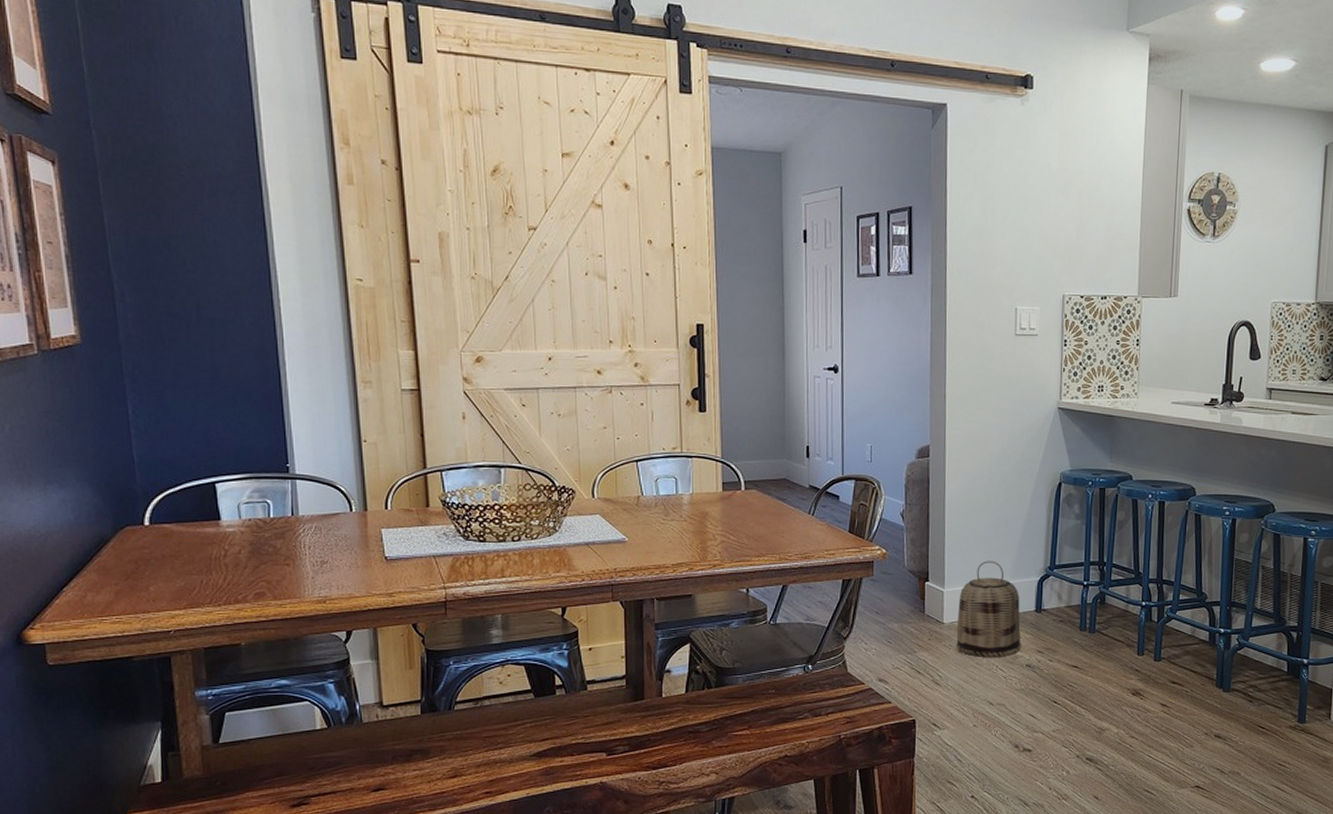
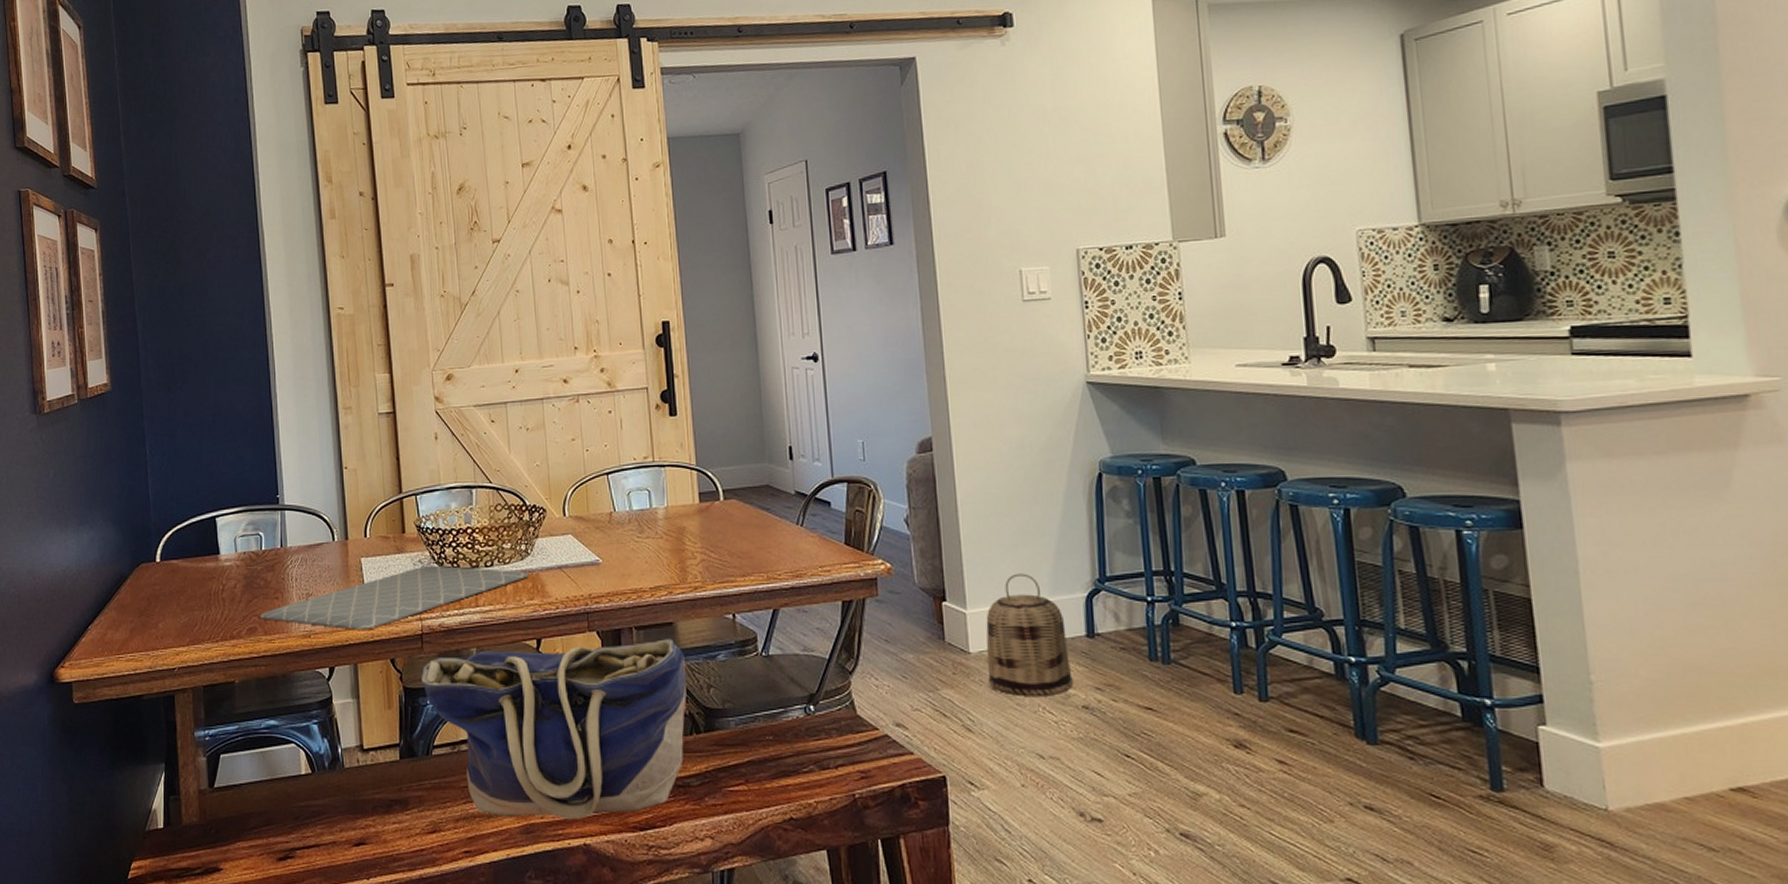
placemat: none [268,538,555,597] -> present [259,565,528,630]
tote bag: none [444,609,702,763] -> present [421,639,687,820]

